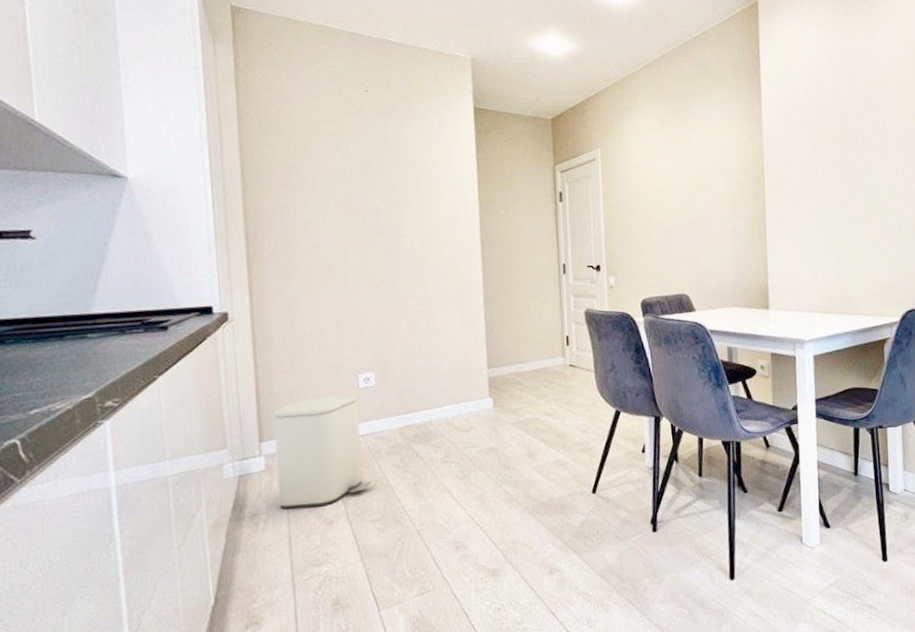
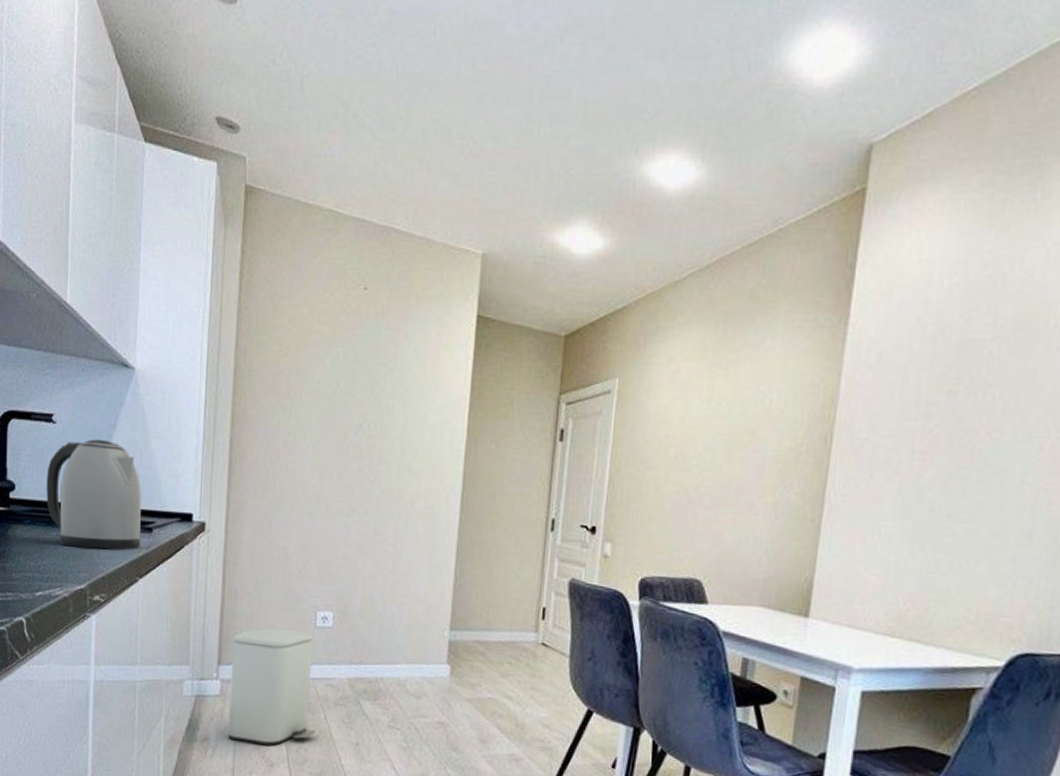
kettle: none [29,248,156,359] -> present [46,439,142,550]

